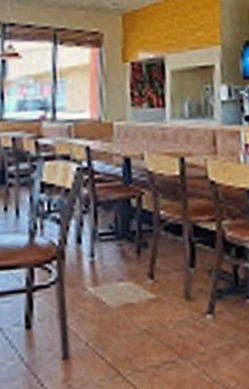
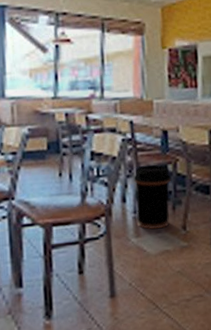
trash can: none [90,198,136,277] -> present [133,164,172,229]

